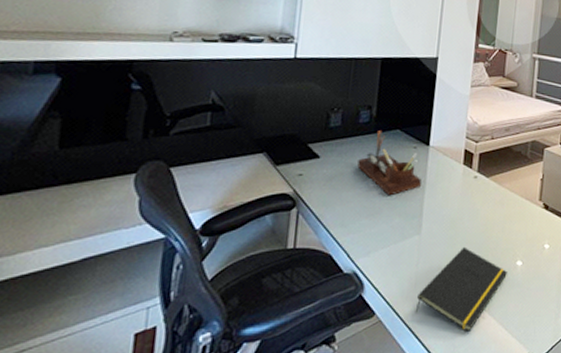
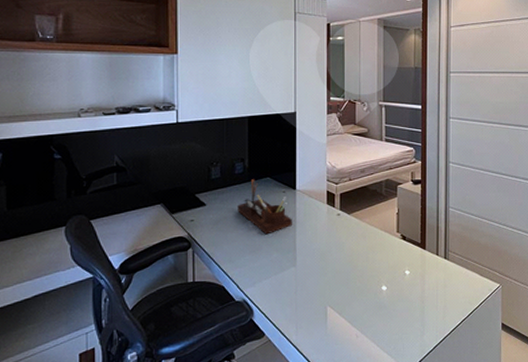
notepad: present [414,246,508,332] -> none [298,275,375,348]

